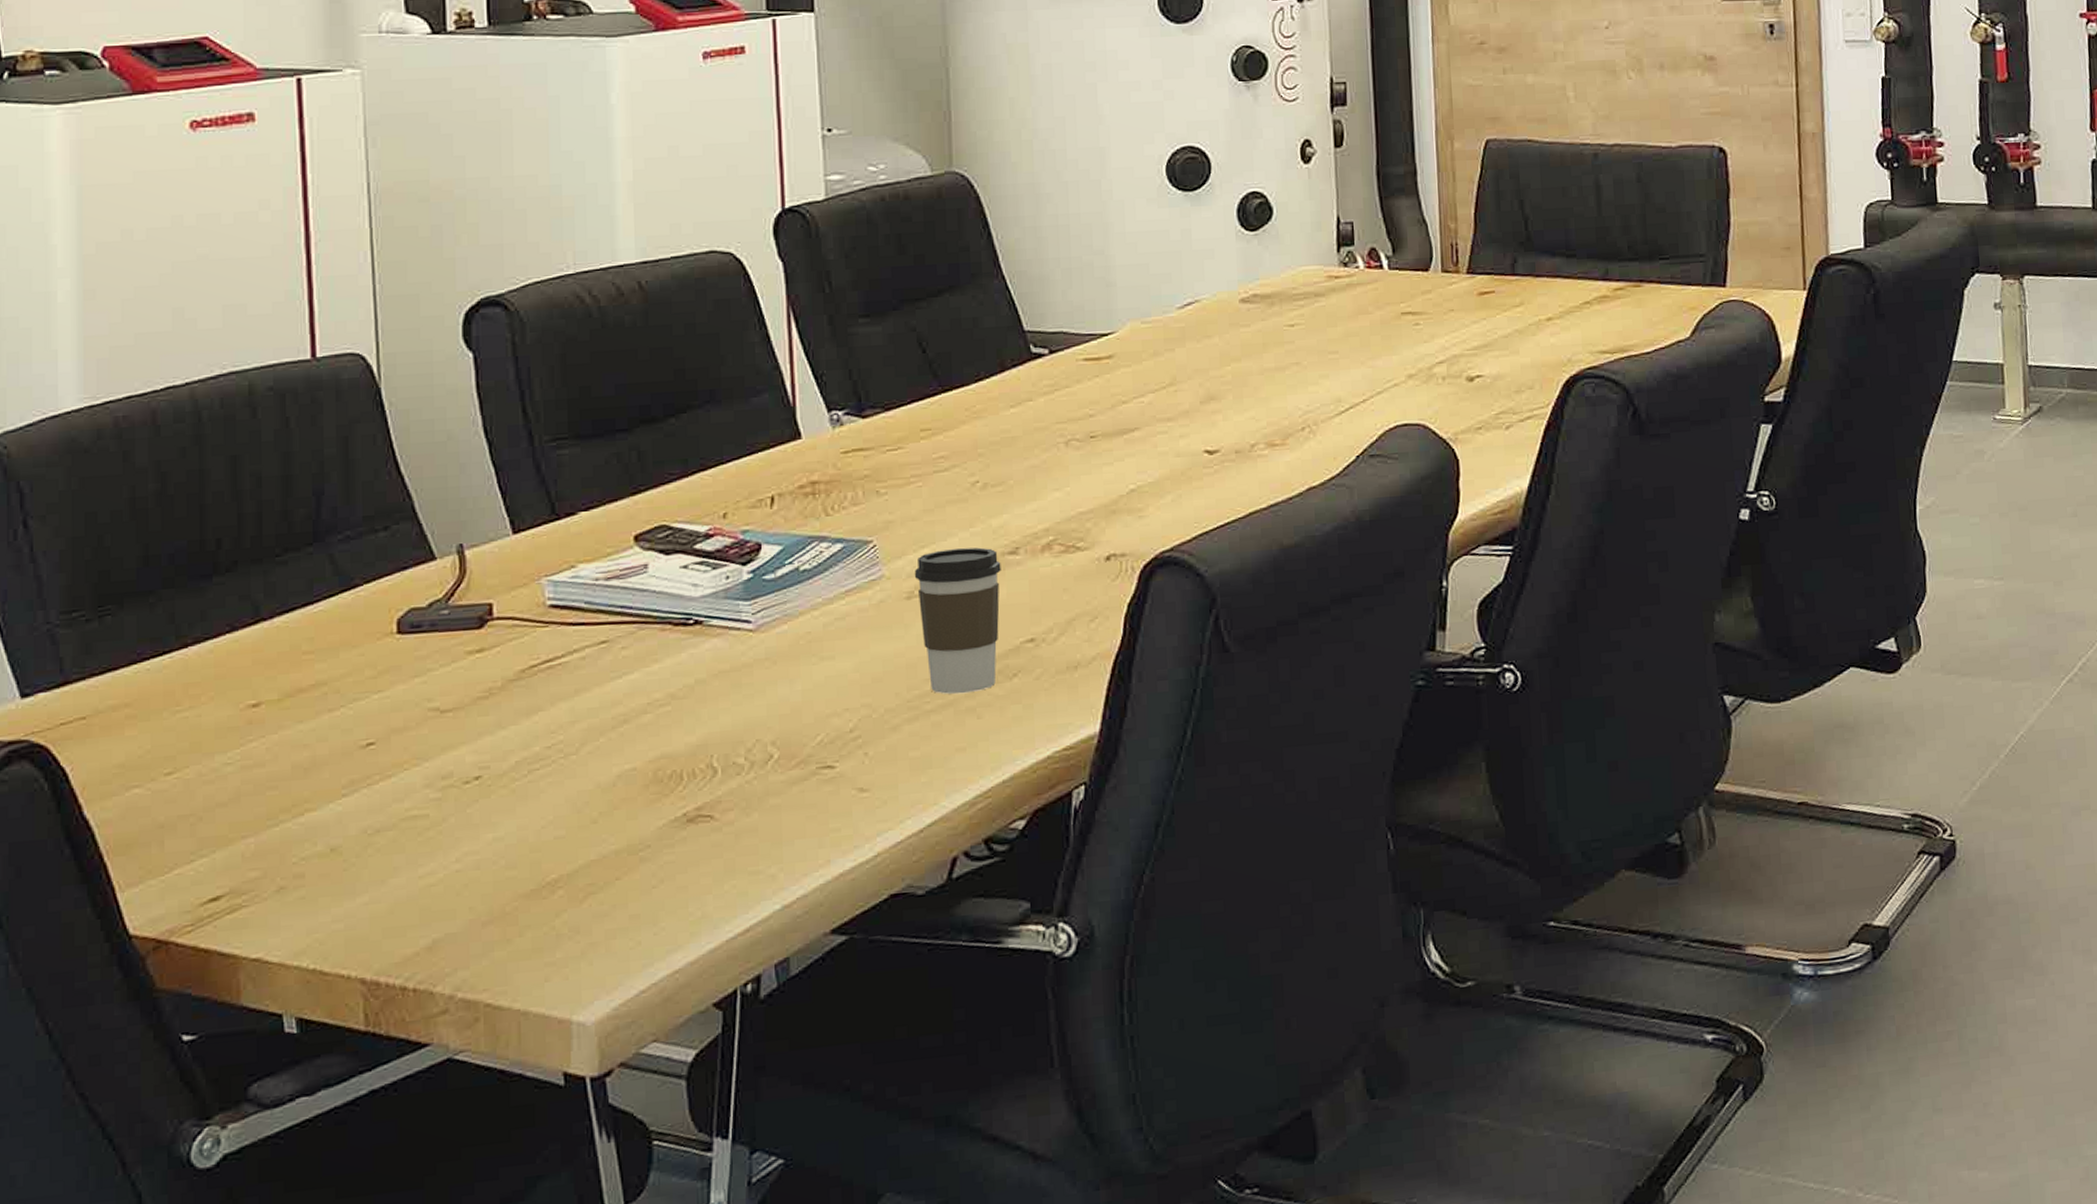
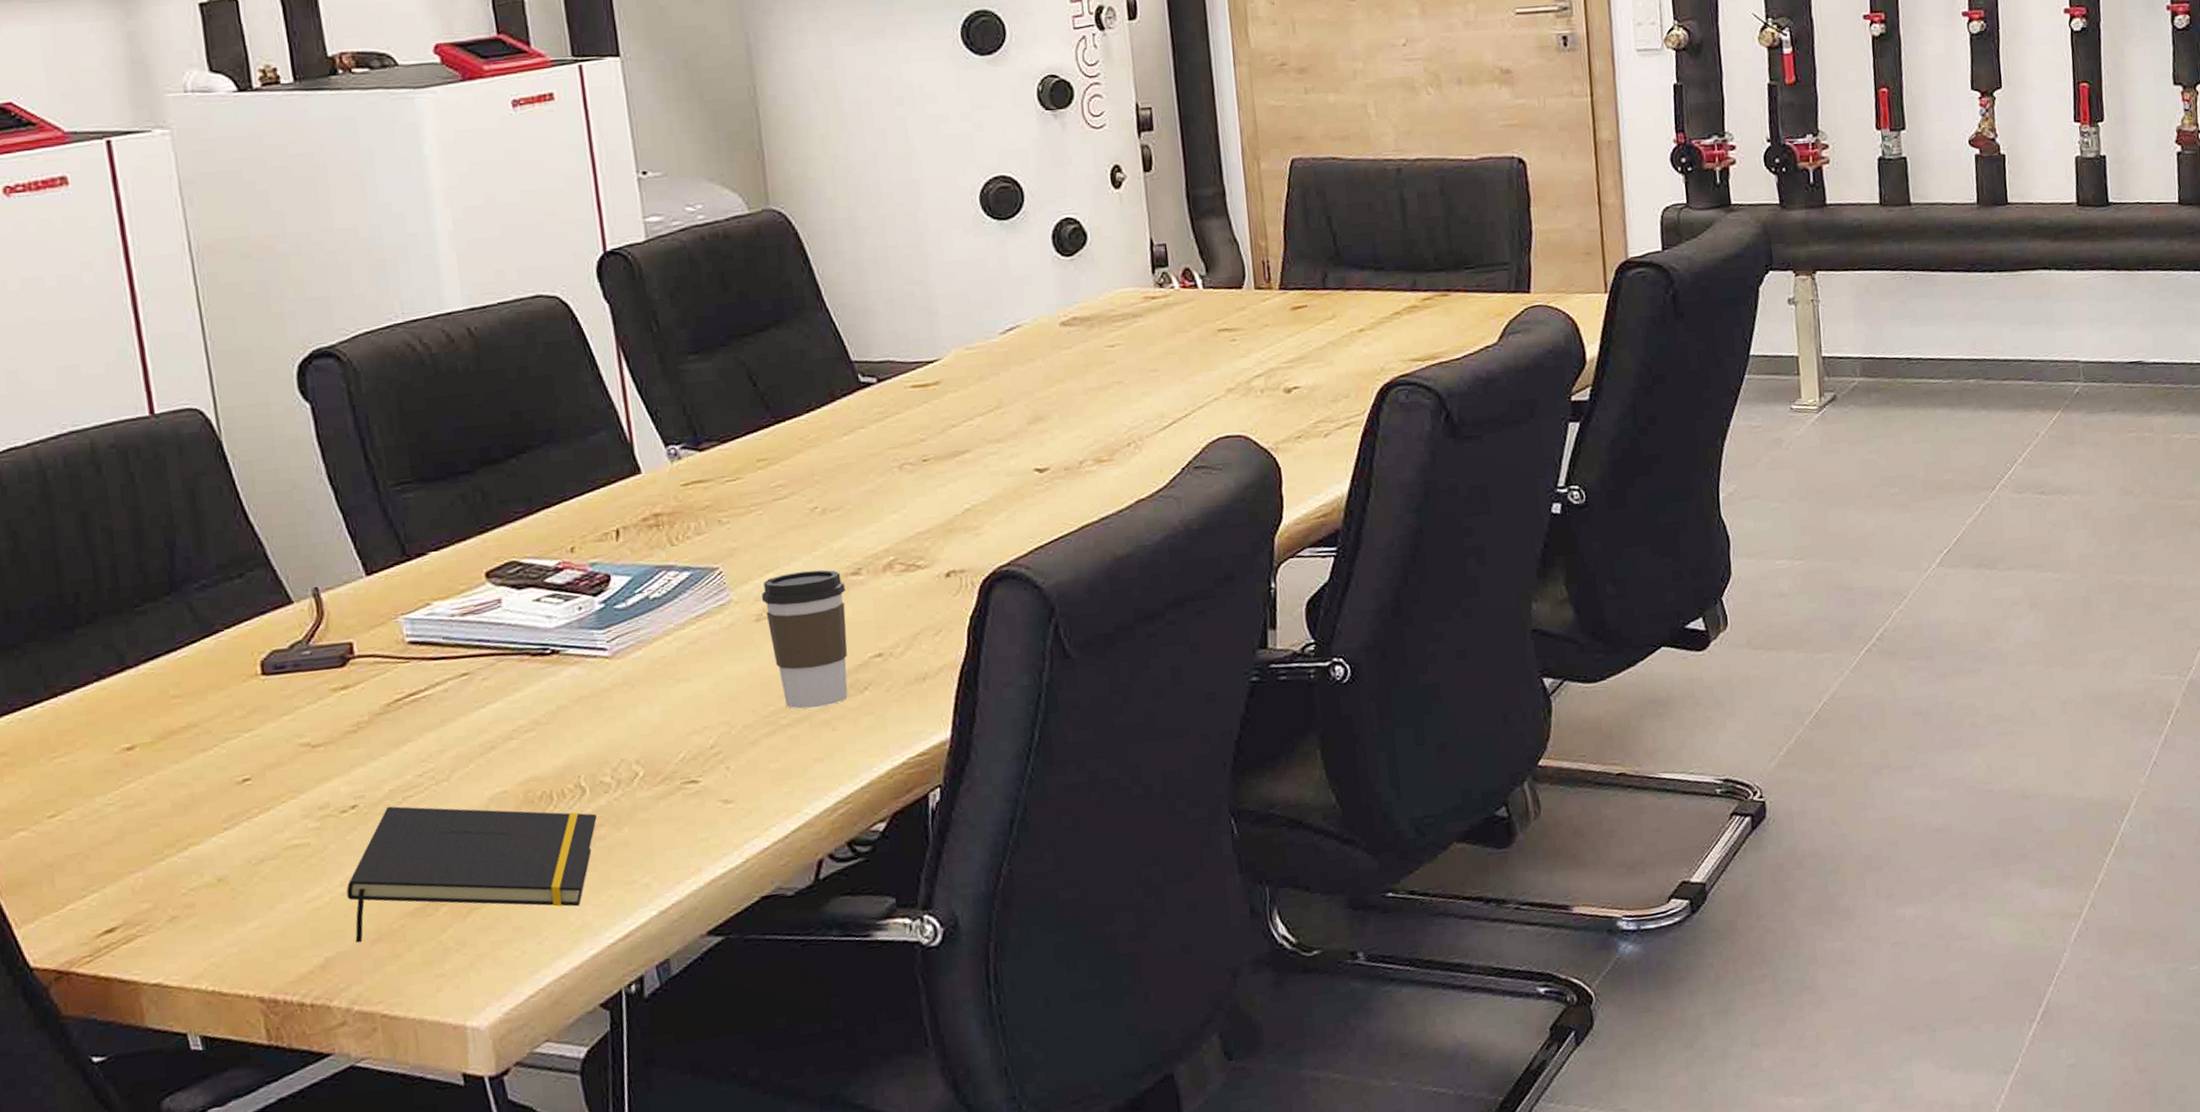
notepad: none [462,778,726,925] -> present [346,806,597,943]

